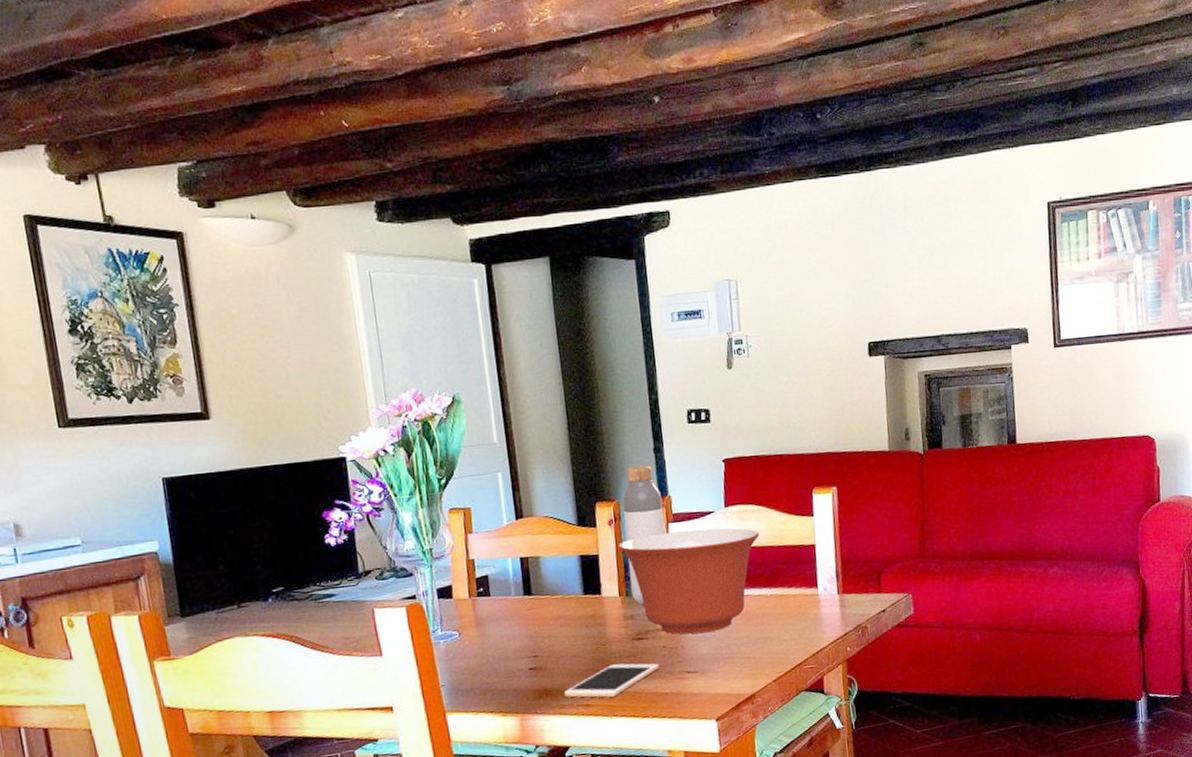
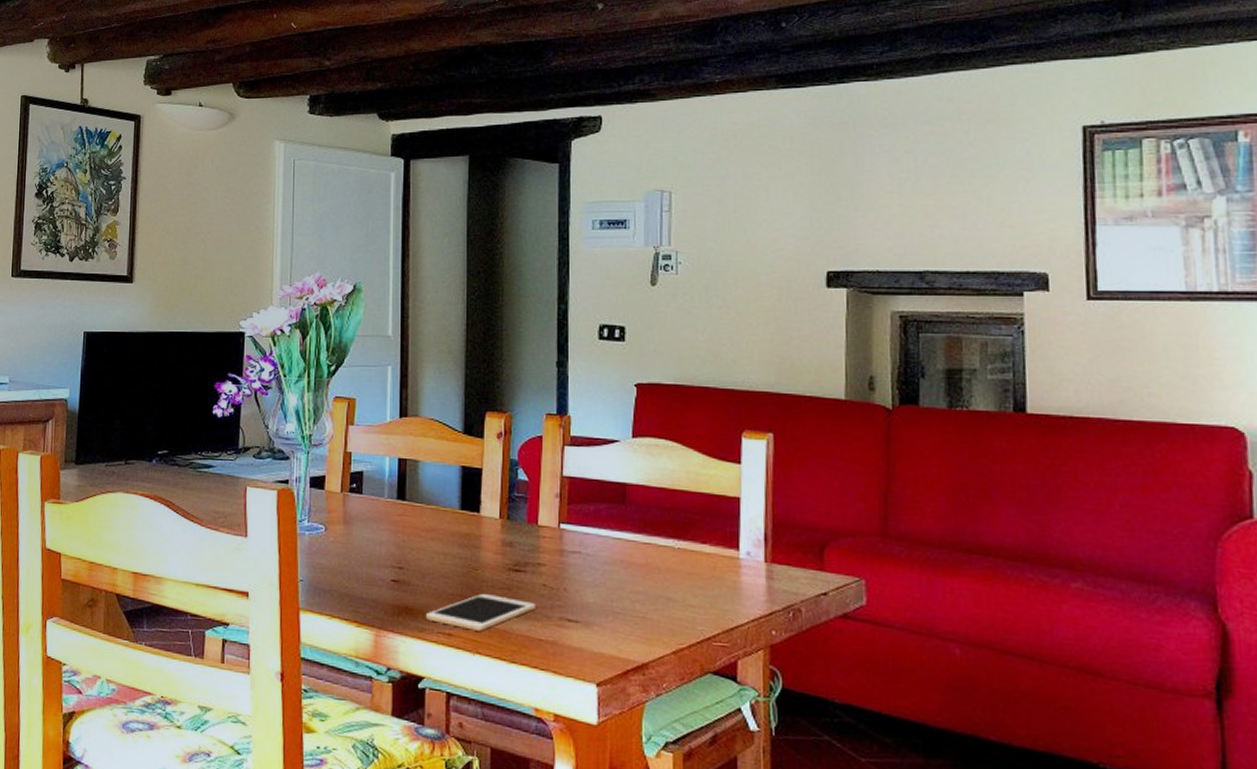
mixing bowl: present [617,528,760,635] -> none [504,455,672,578]
bottle: present [621,465,665,605] -> none [513,378,560,532]

